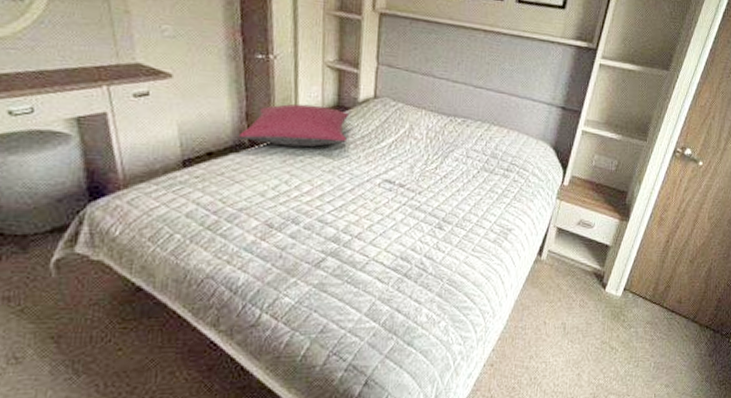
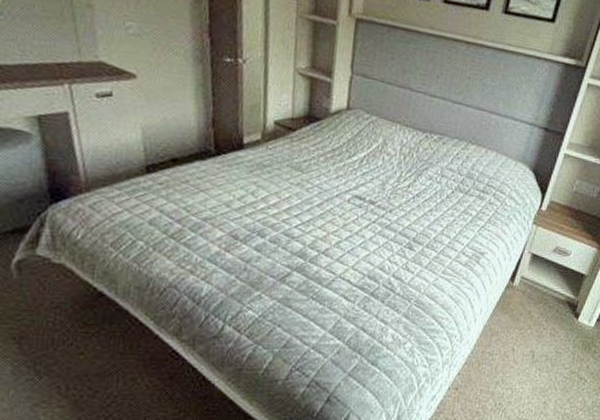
pillow: present [238,103,348,147] -> none [204,111,319,158]

